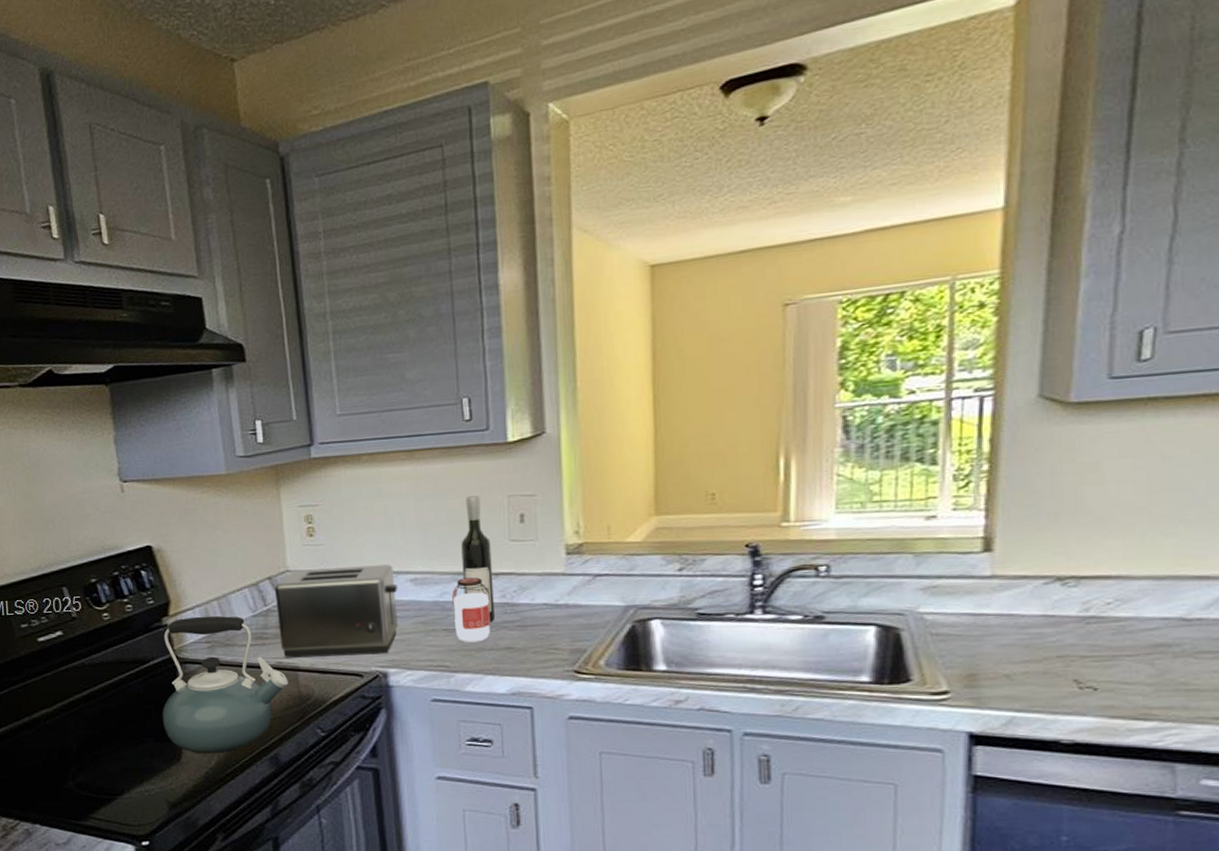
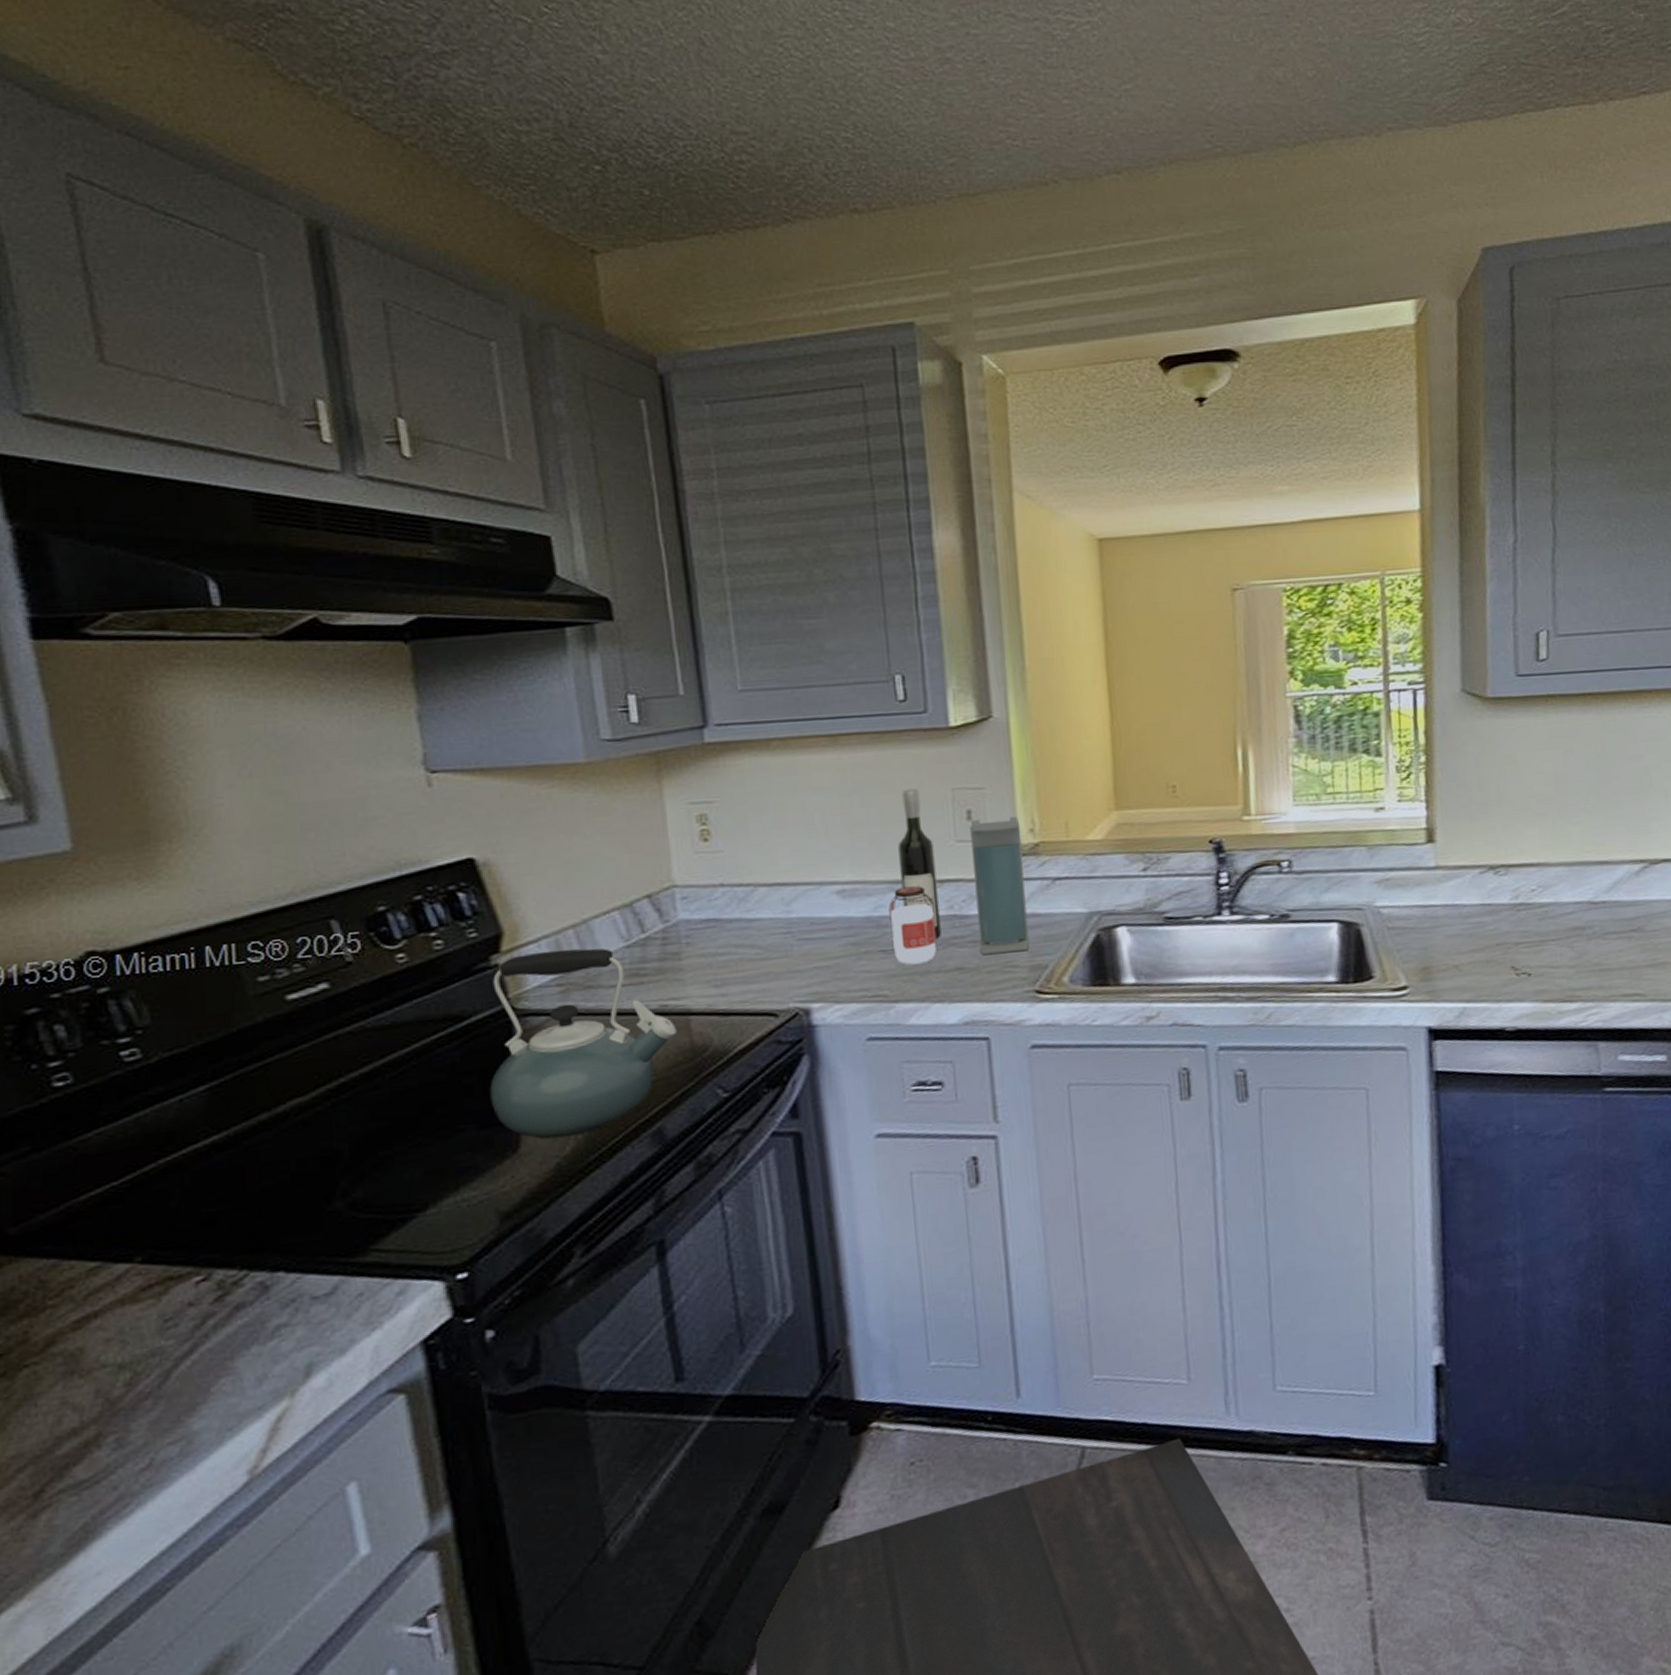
toaster: present [274,564,398,658] -> none [655,873,822,998]
soap dispenser: none [522,519,571,637] -> present [970,816,1029,954]

